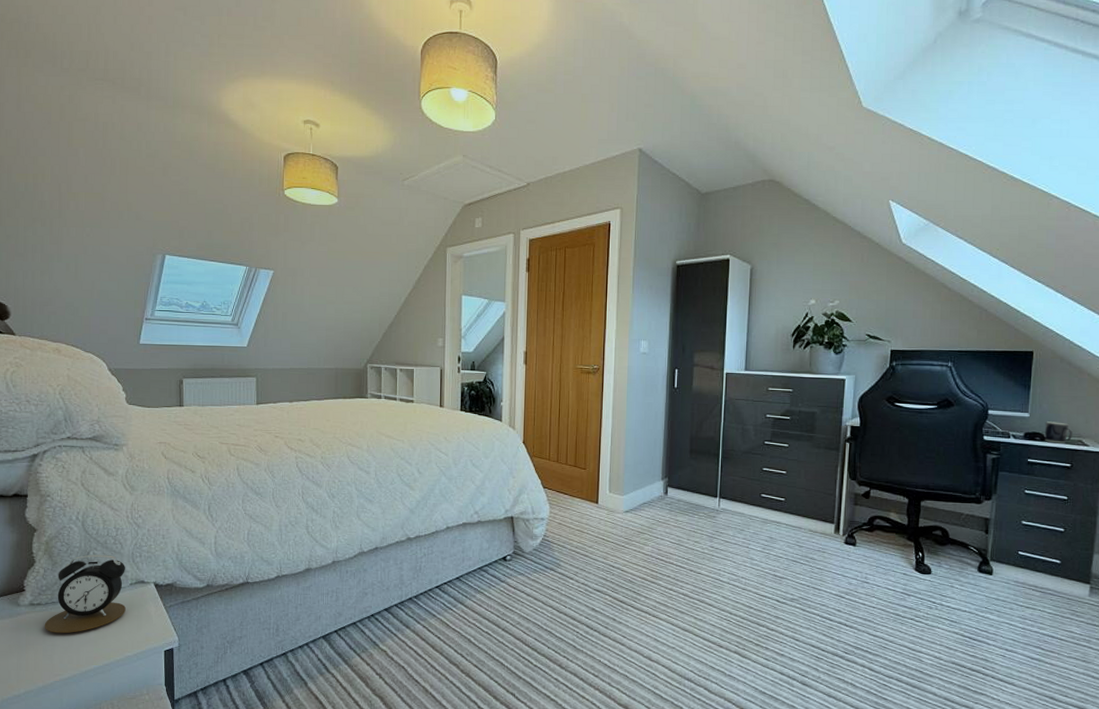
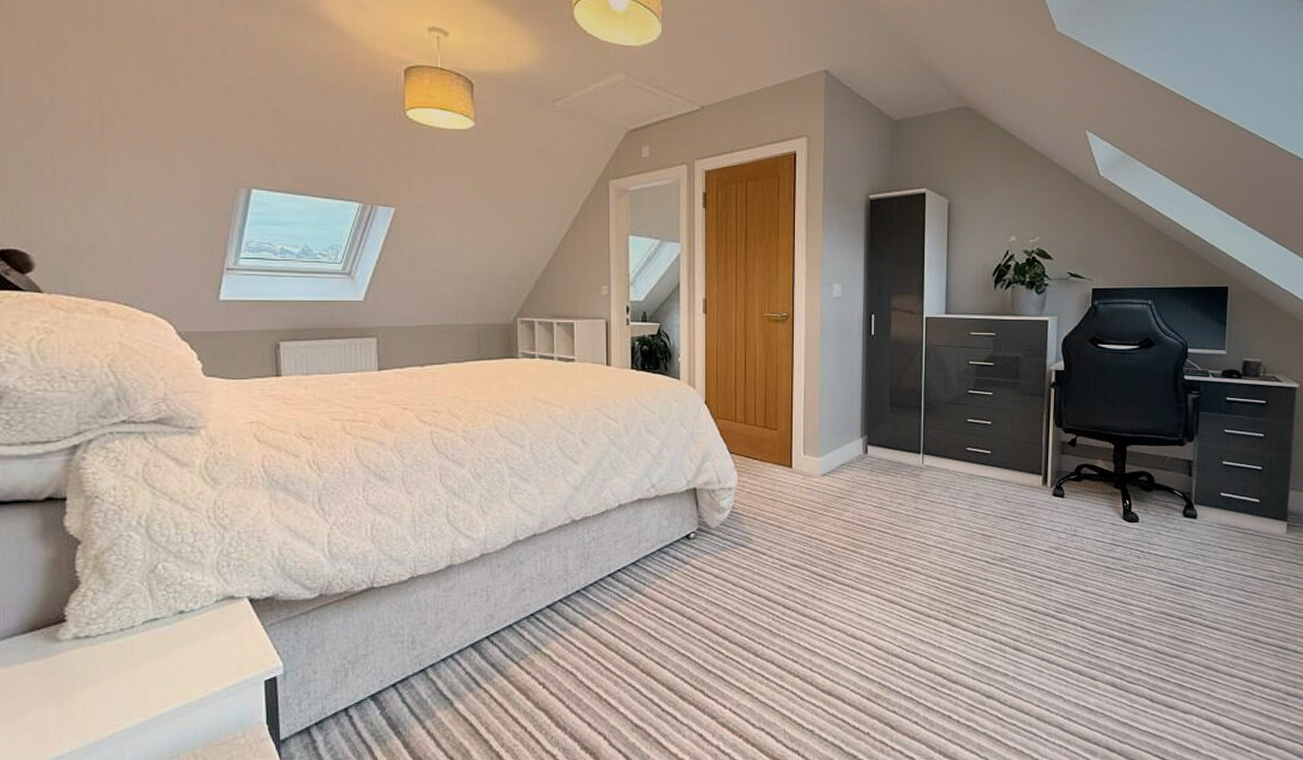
alarm clock: present [44,554,126,634] -> none [95,567,210,672]

